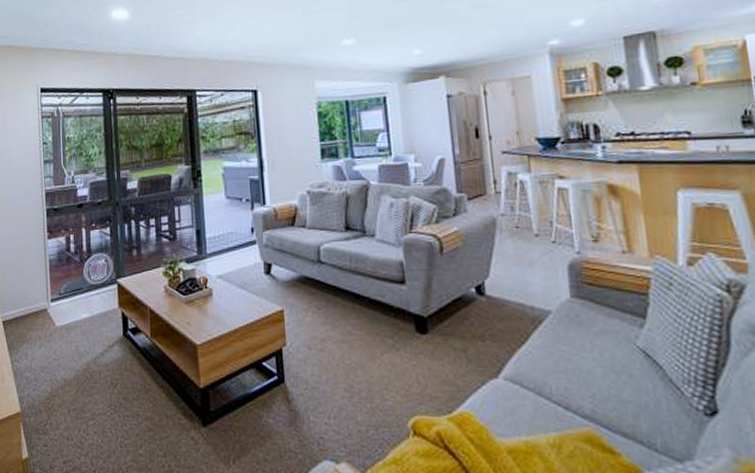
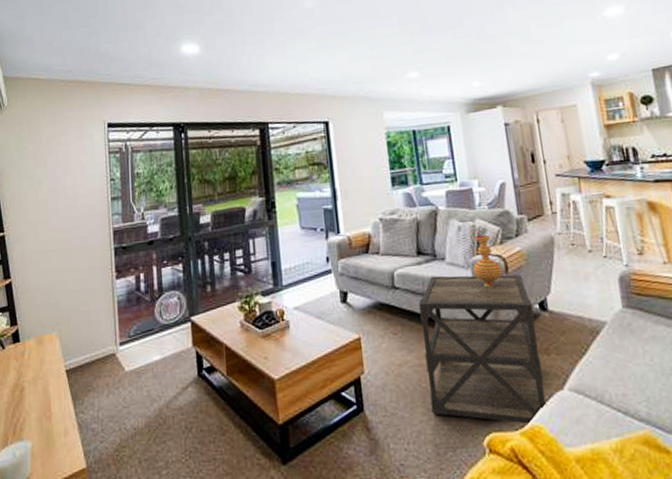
side table: none [345,252,479,412] -> present [419,275,547,425]
vase: none [403,212,437,268] -> present [472,234,503,288]

